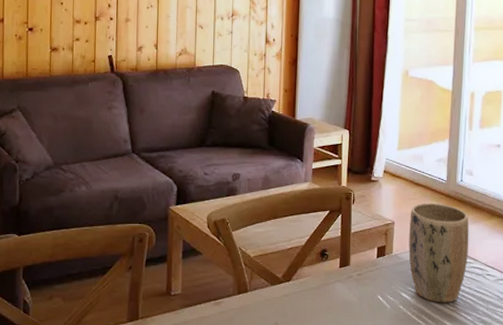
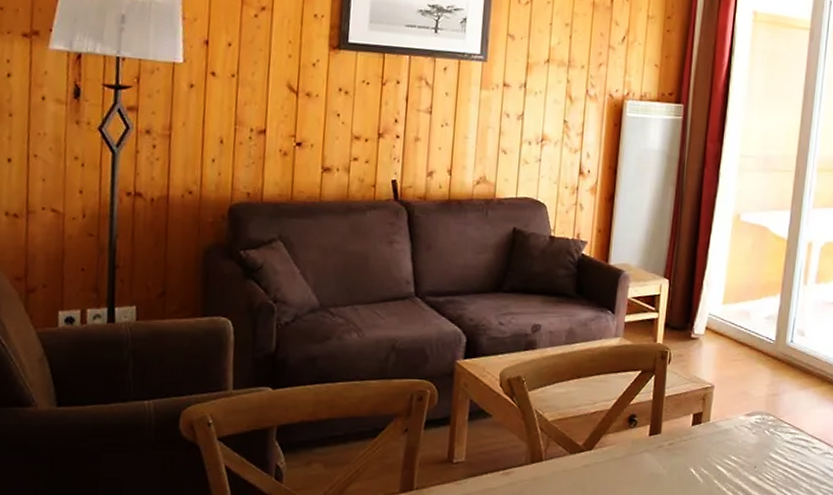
plant pot: present [408,203,469,303] -> none [728,365,797,478]

